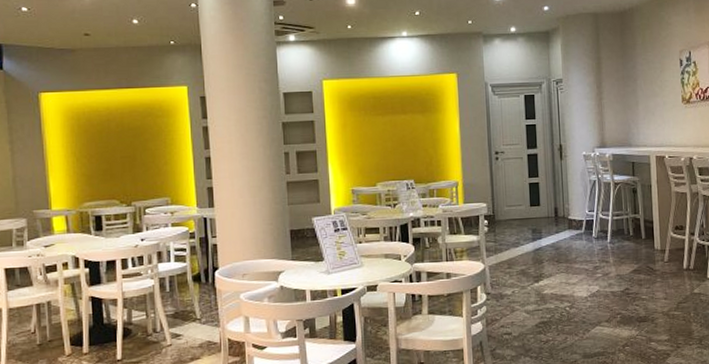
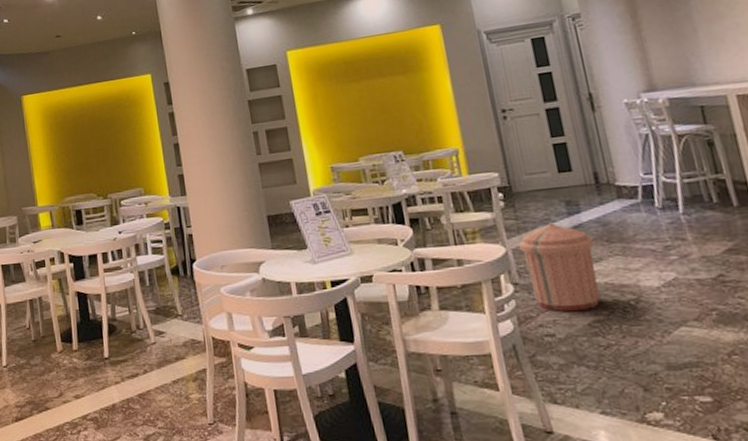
trash can: none [494,246,548,316] -> present [518,223,600,312]

